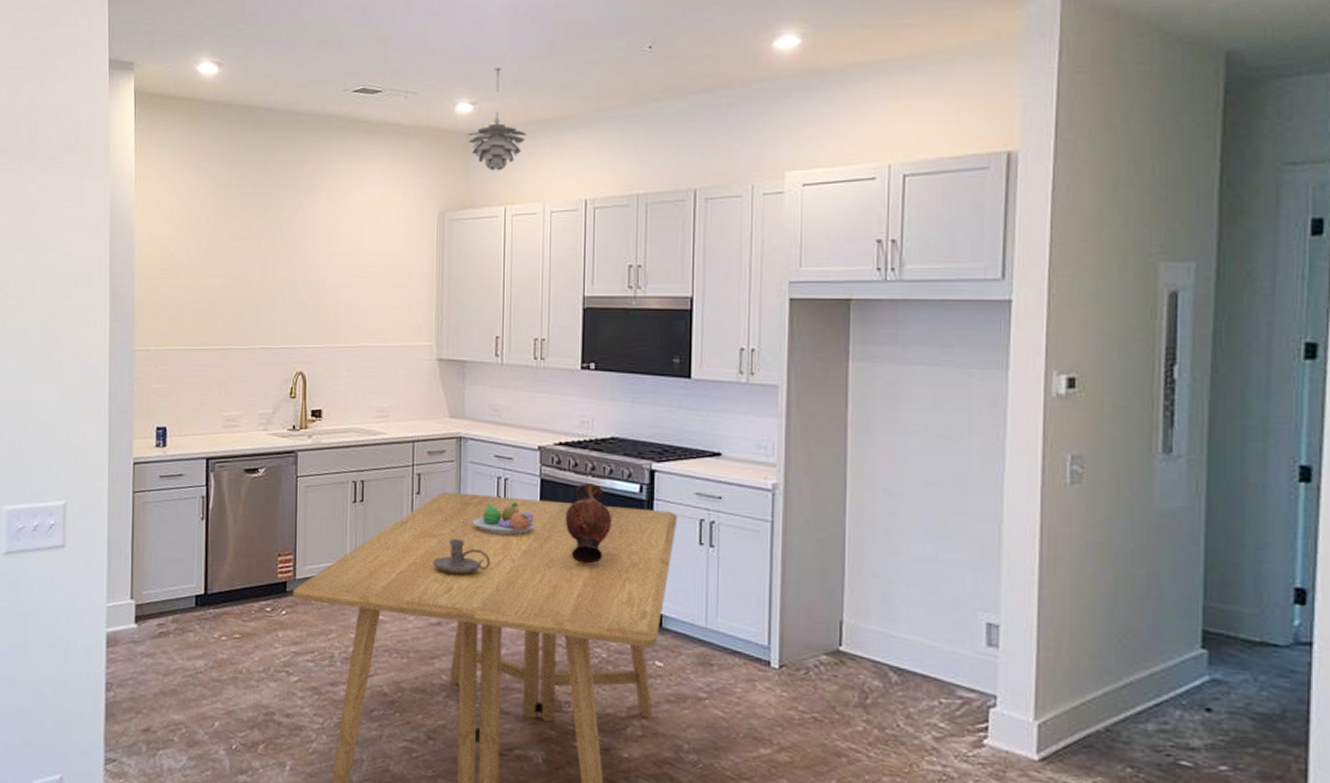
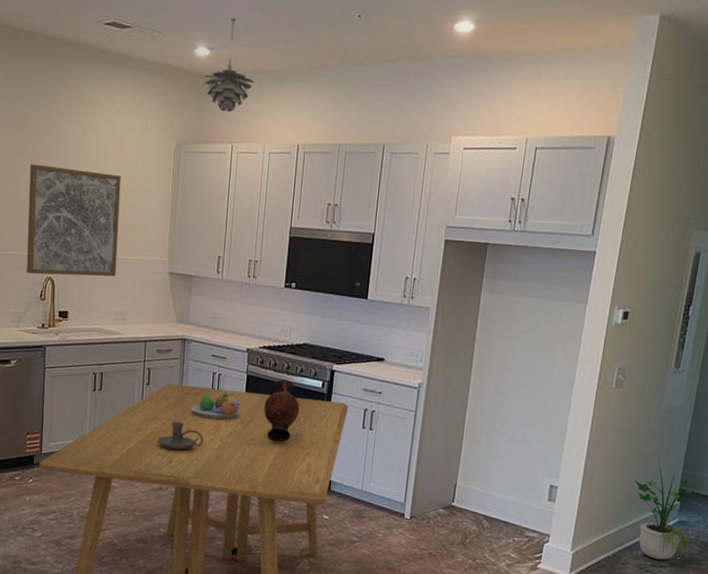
wall art: none [274,248,378,369] -> present [27,164,121,277]
potted plant: none [1125,591,1236,739] -> present [635,463,693,560]

